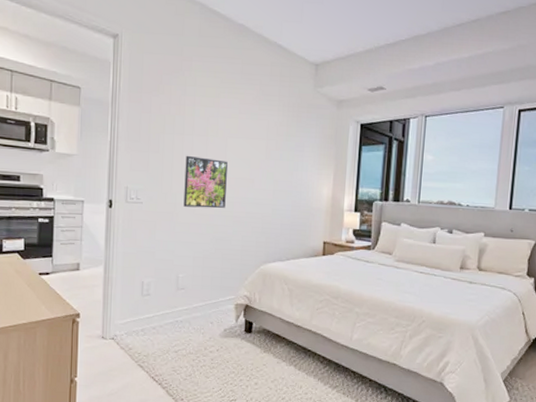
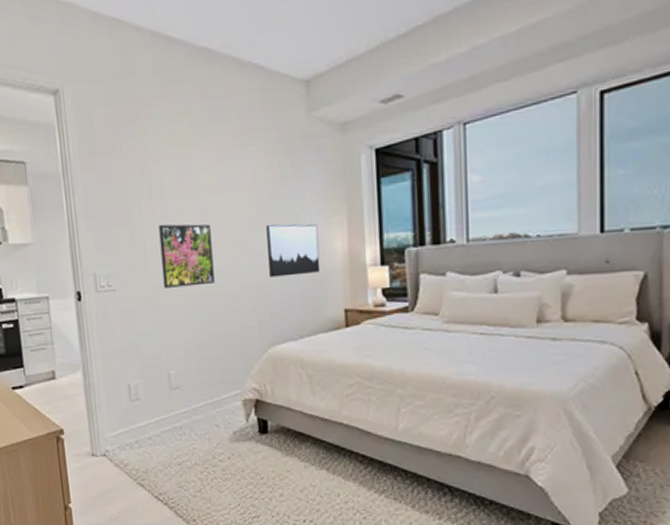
wall art: none [269,169,311,211] -> present [266,224,321,278]

